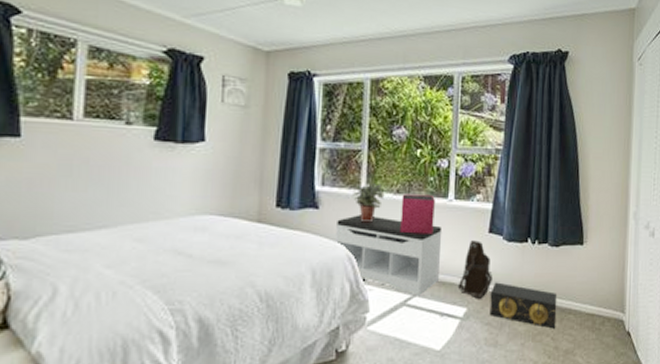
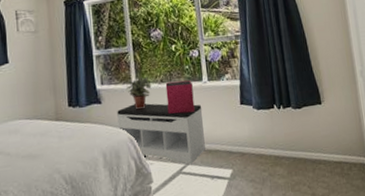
shoulder bag: present [457,240,493,299] -> none [221,112,250,161]
speaker: present [489,282,558,329] -> none [250,144,310,179]

